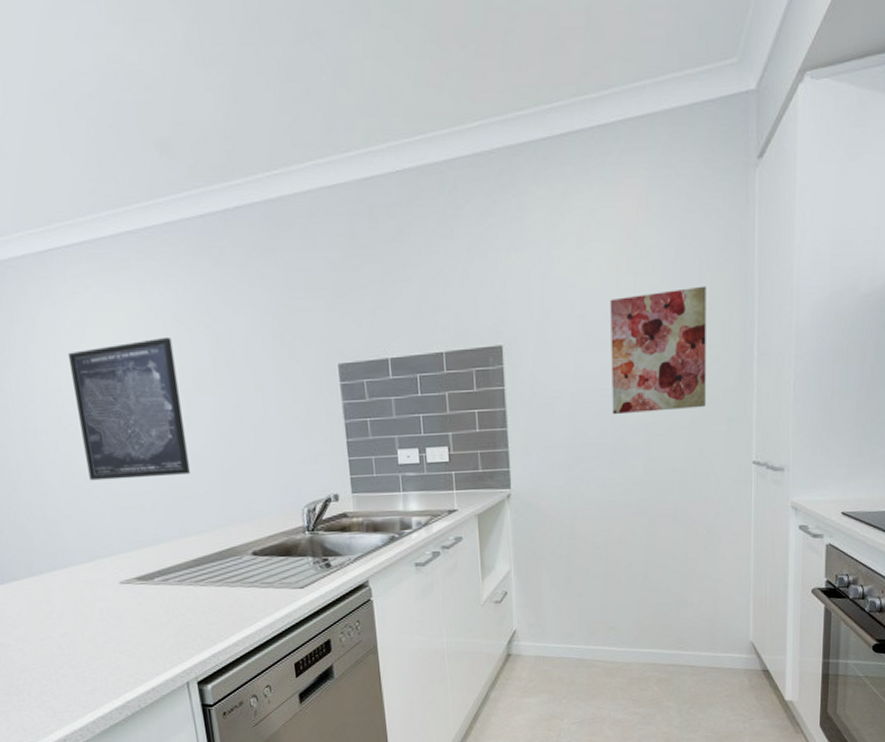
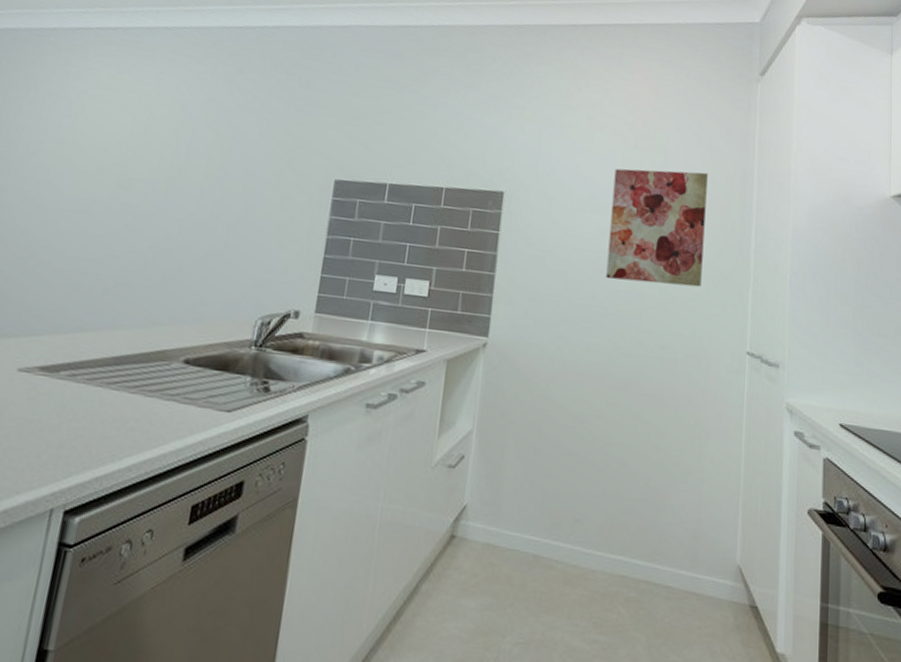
wall art: present [67,336,190,481] -> none [31,120,173,262]

